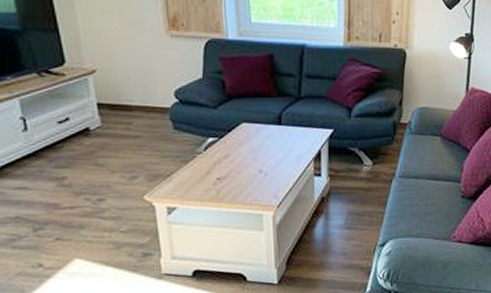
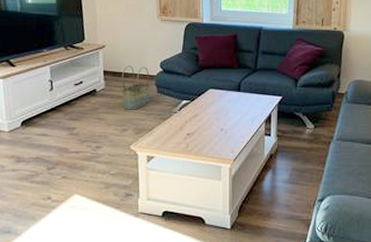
basket: none [124,95,165,152] -> present [121,65,150,110]

